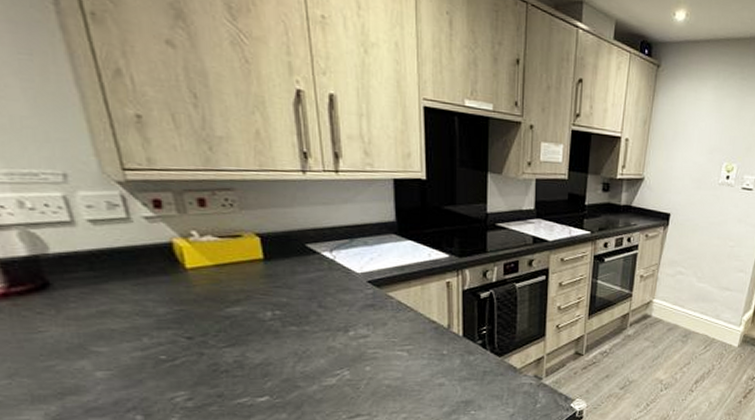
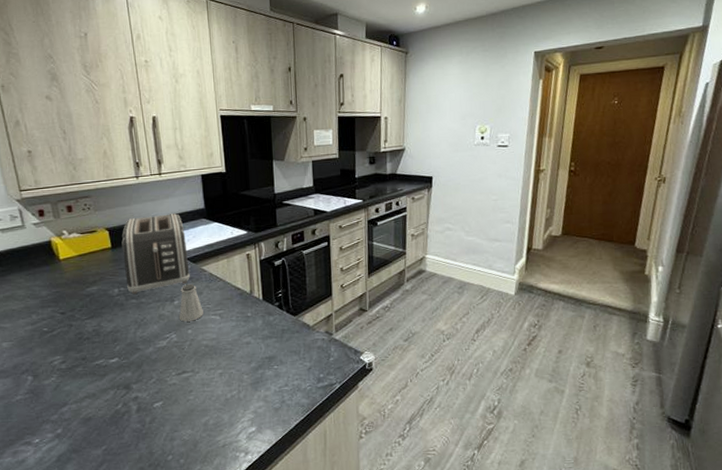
toaster: none [278,223,372,319] -> present [121,213,190,294]
saltshaker: none [354,312,387,357] -> present [179,283,203,322]

